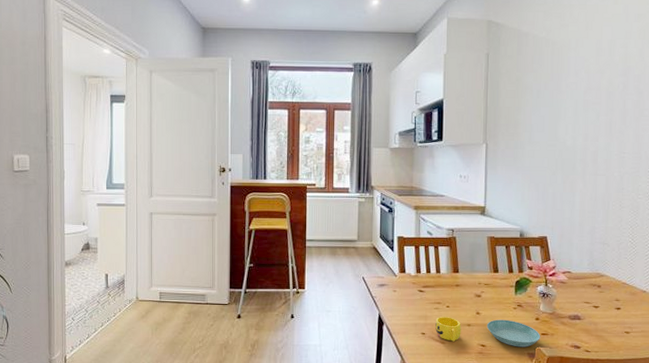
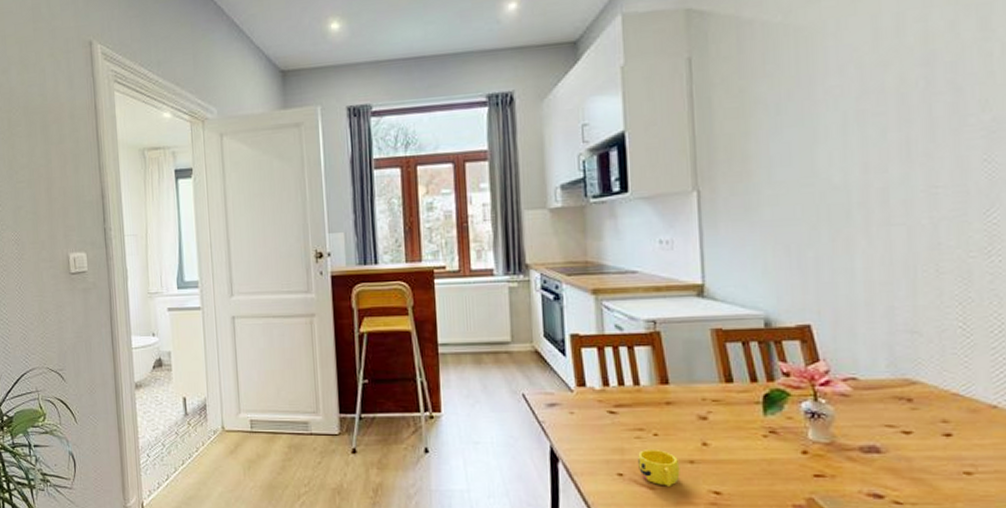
saucer: present [486,319,540,347] -> none [720,453,812,496]

